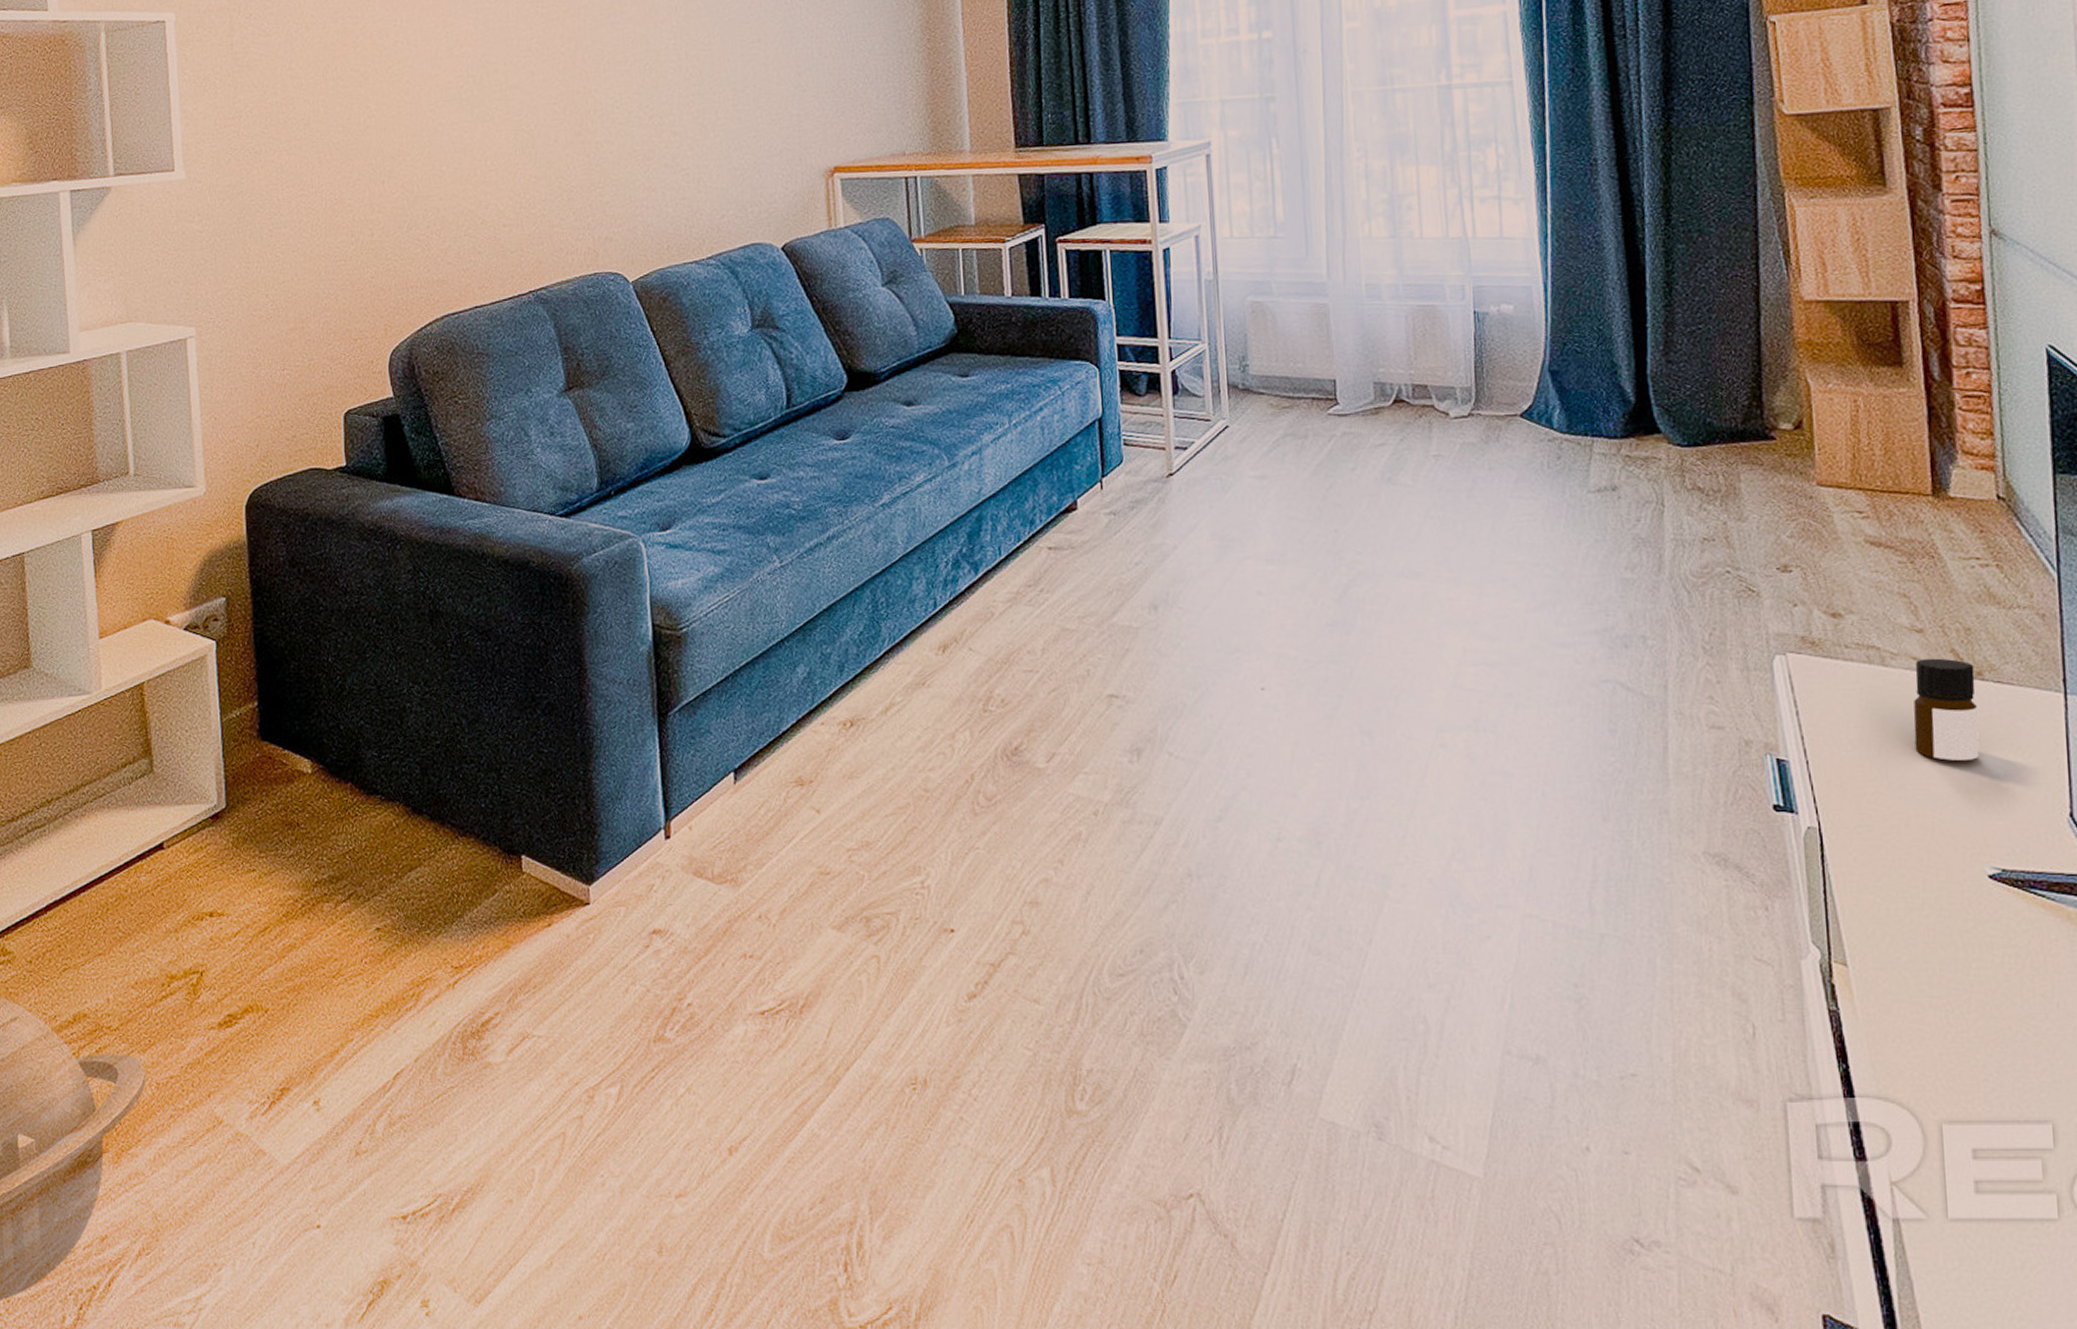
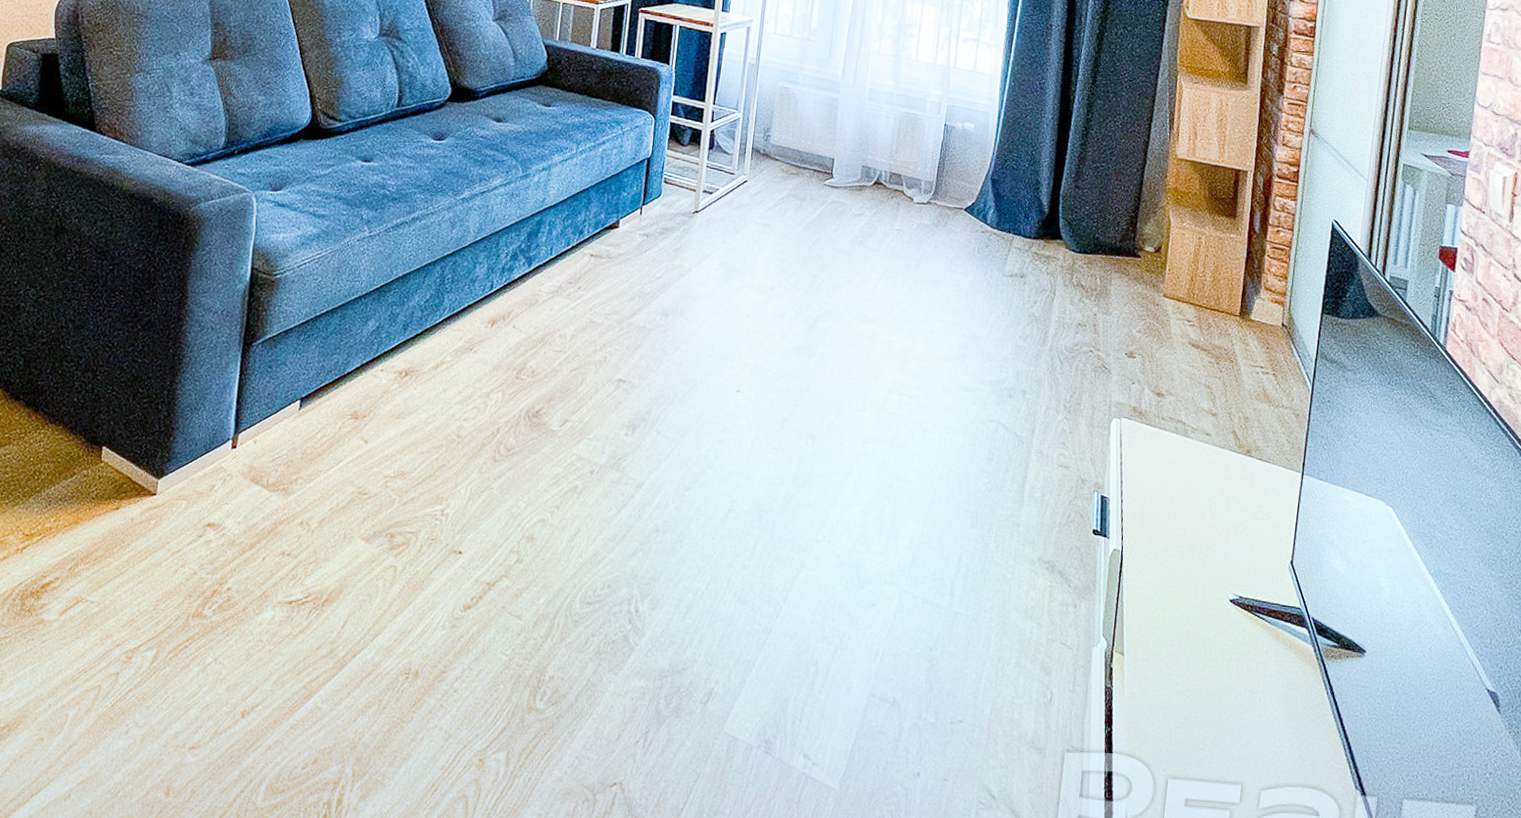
bottle: present [1913,658,1980,761] -> none [1196,435,1246,514]

